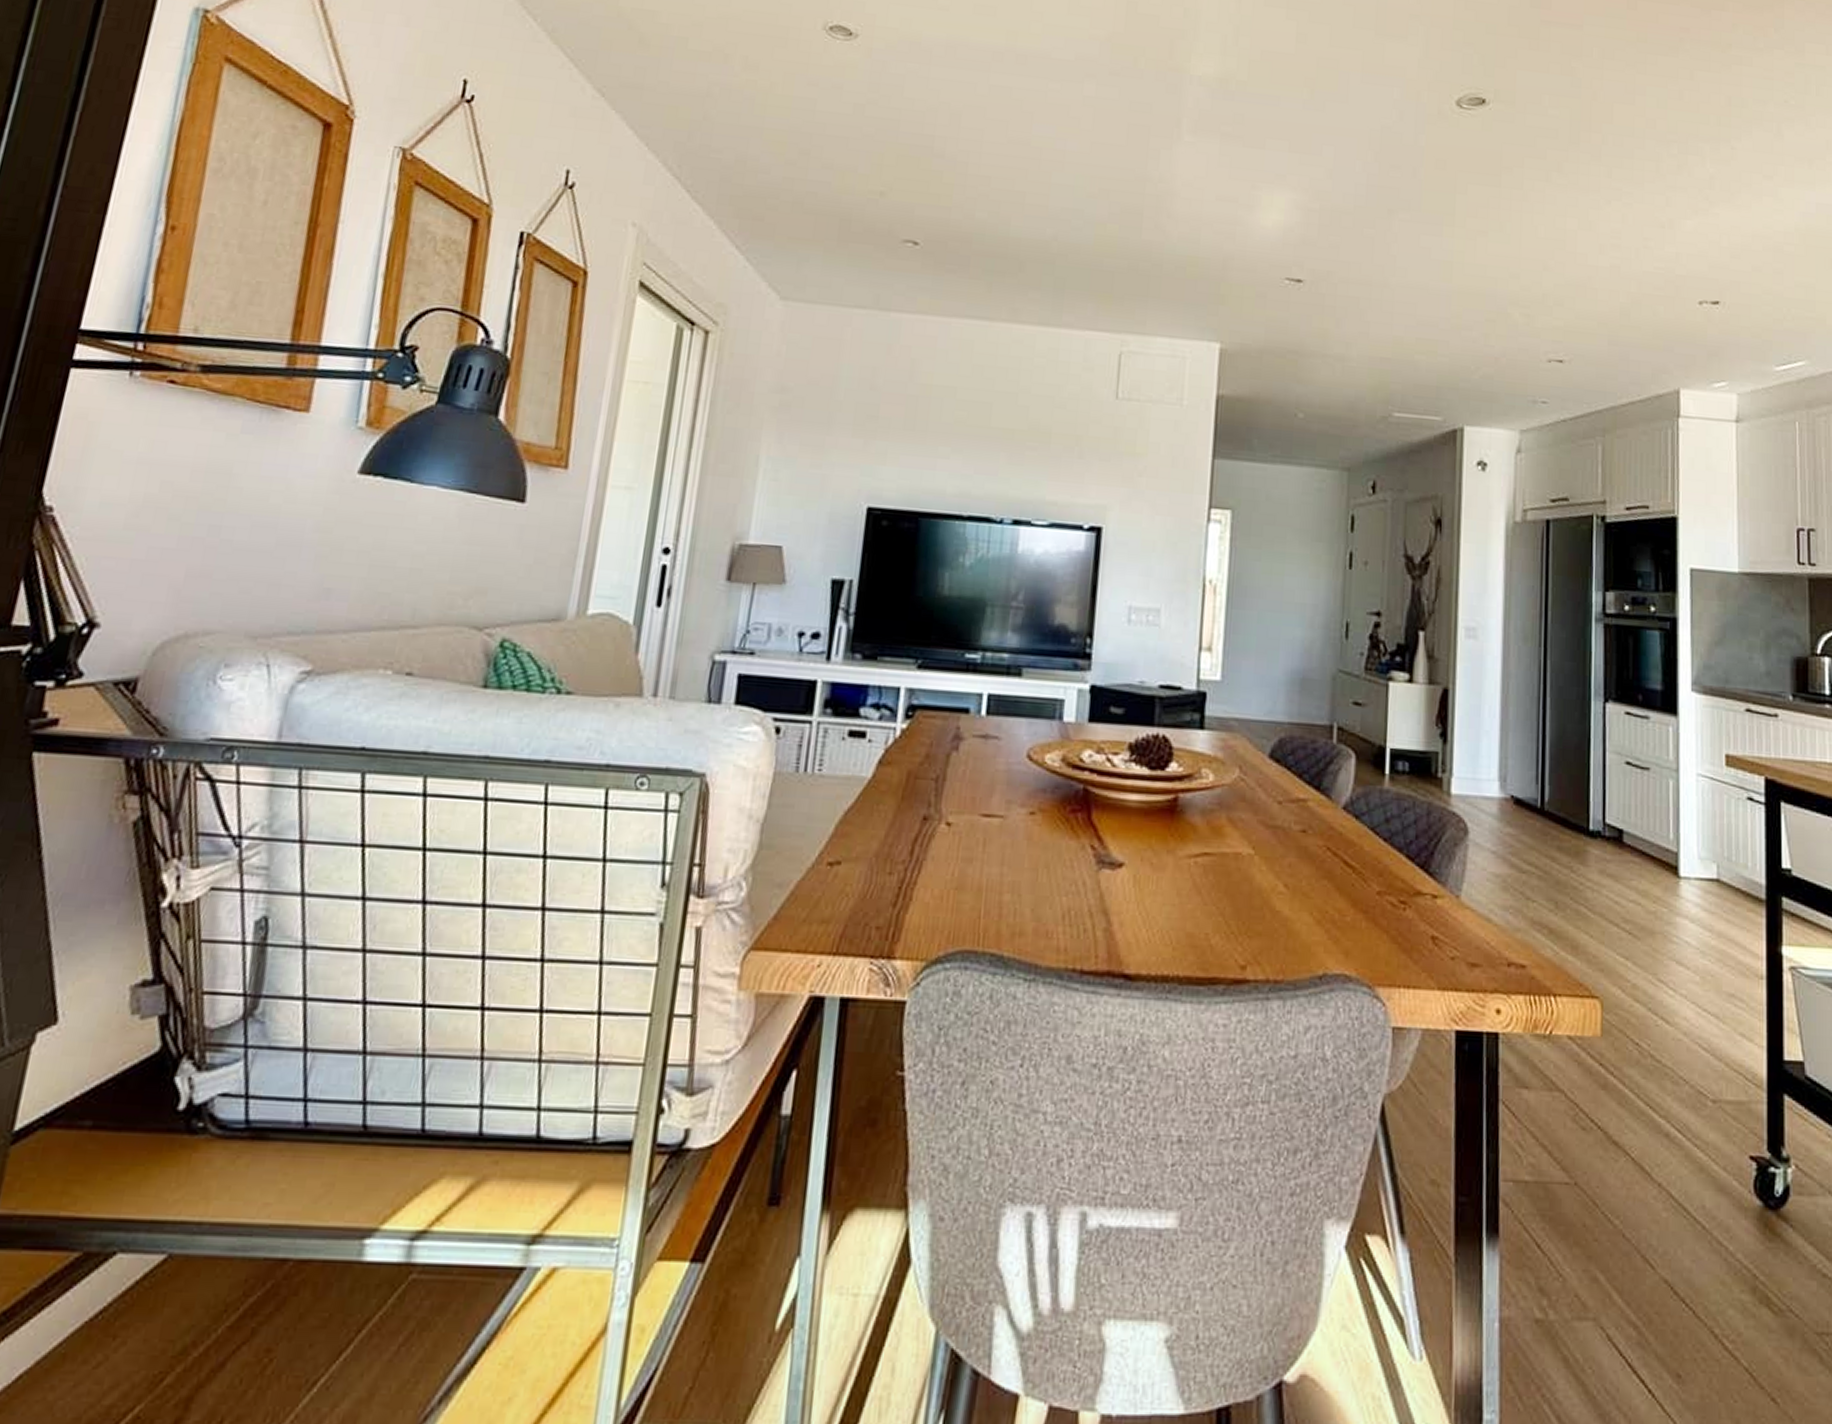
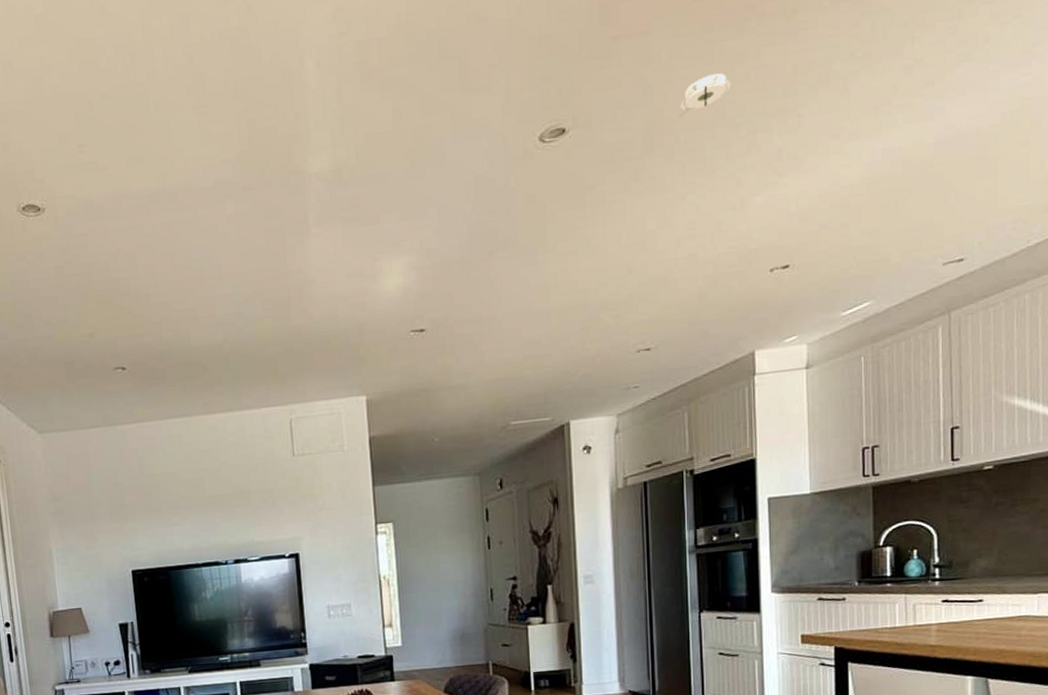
smoke detector: none [1608,83,1664,119] -> present [679,73,731,118]

